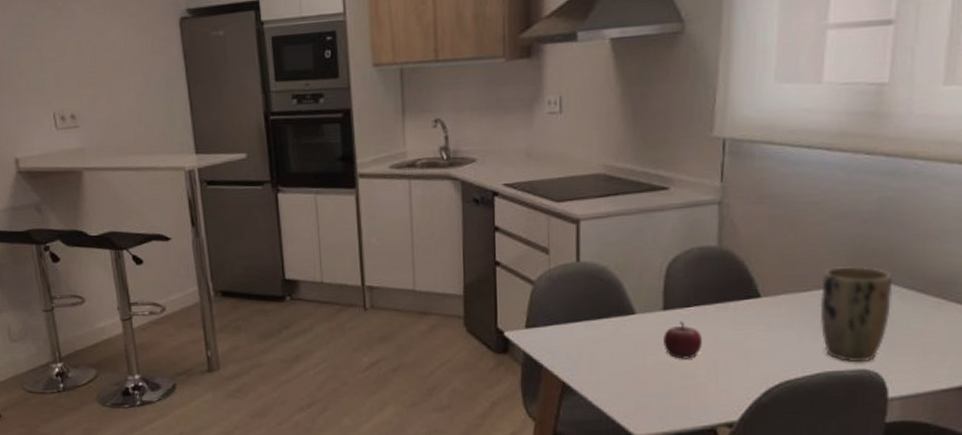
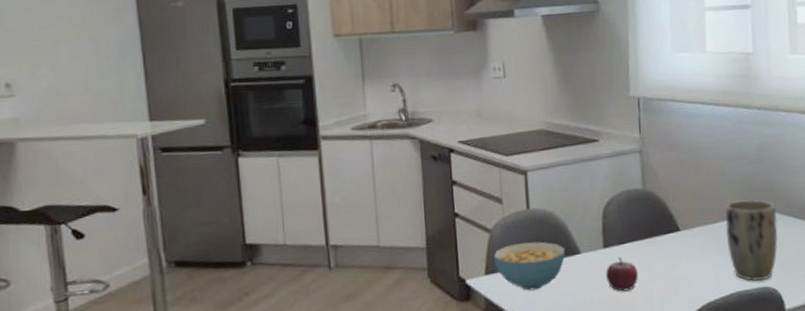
cereal bowl: none [535,297,618,349] -> present [493,241,566,291]

